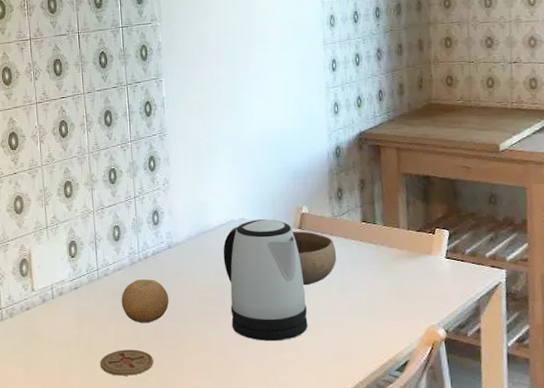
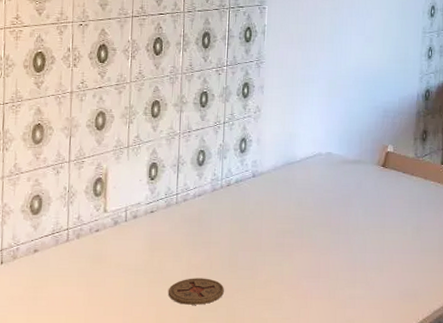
fruit: present [121,279,169,323] -> none [197,207,248,251]
kettle: present [223,219,308,342] -> none [306,155,382,276]
bowl: present [292,231,337,286] -> none [376,169,415,223]

